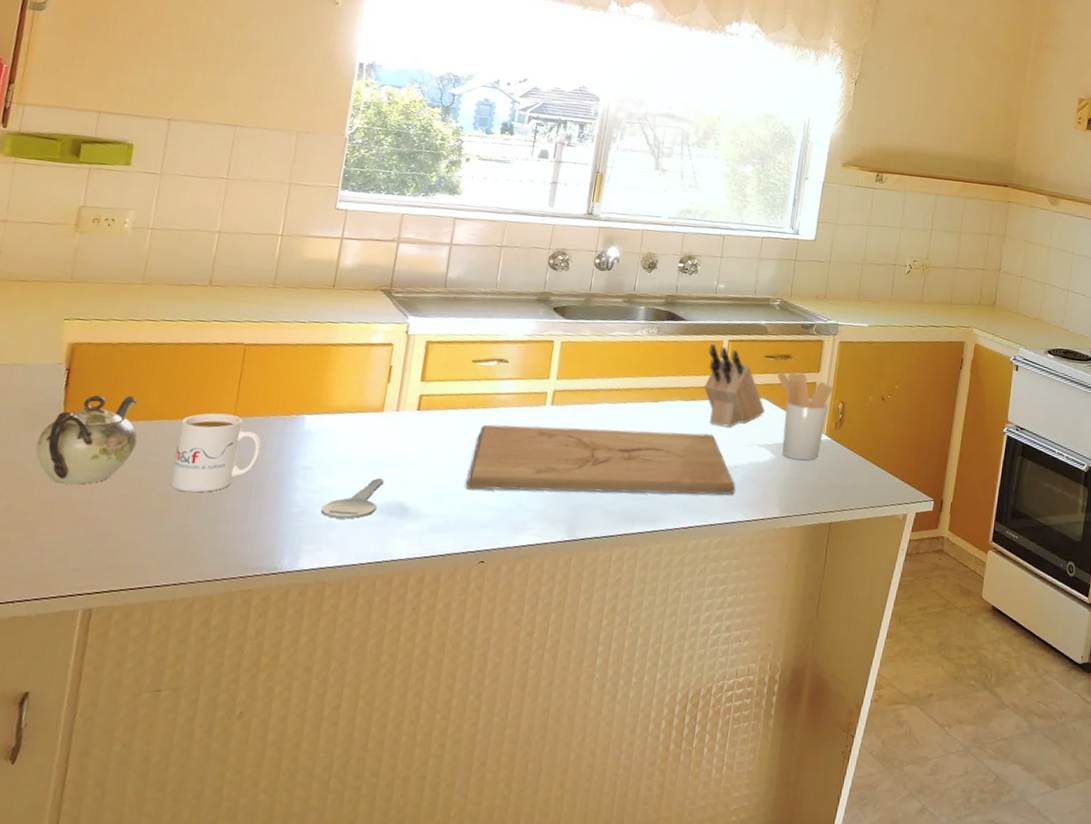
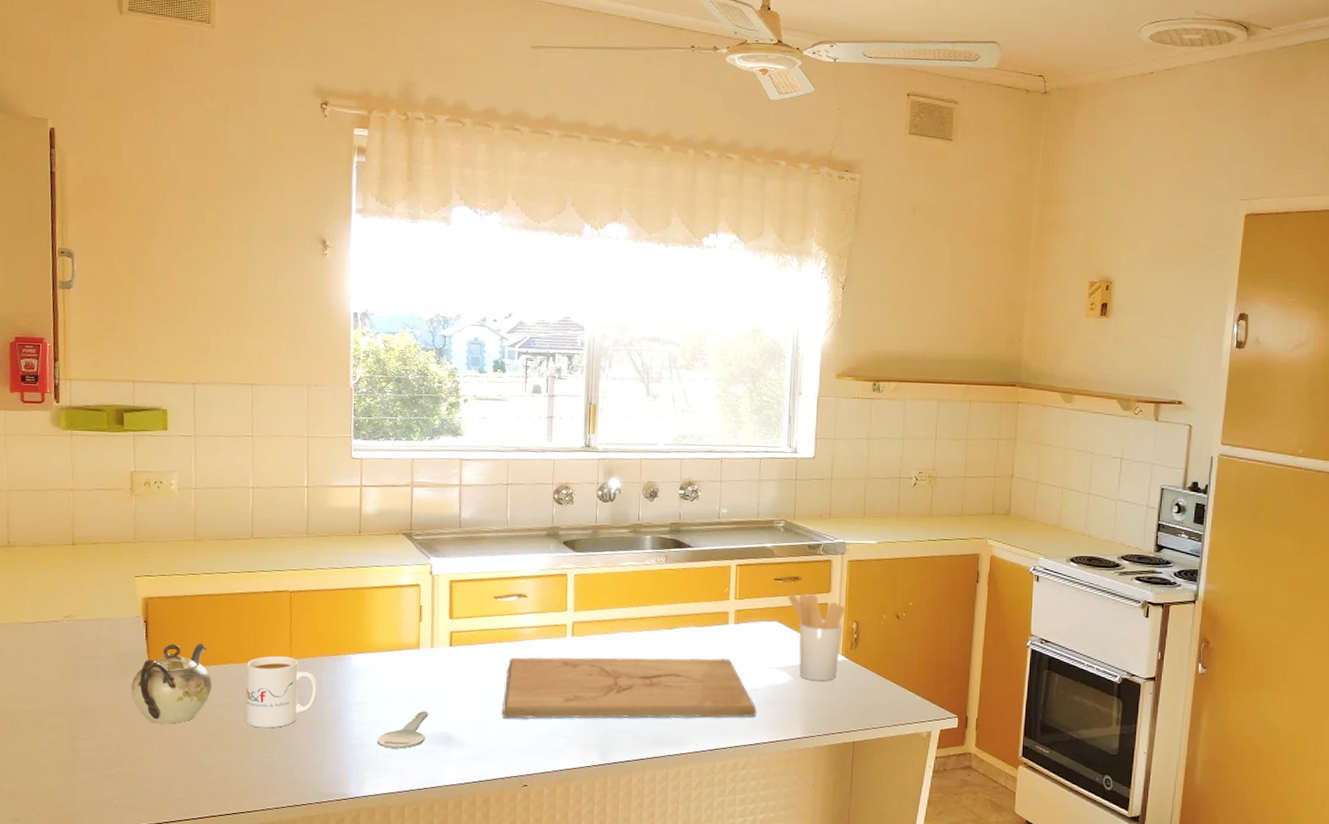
knife block: present [703,344,765,427] -> none [716,570,778,651]

